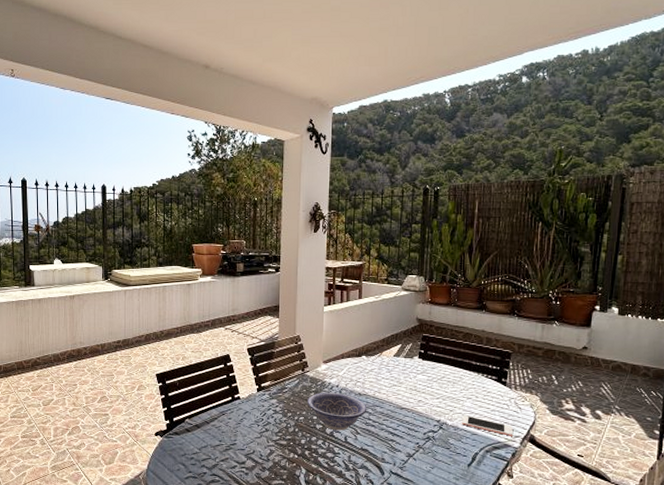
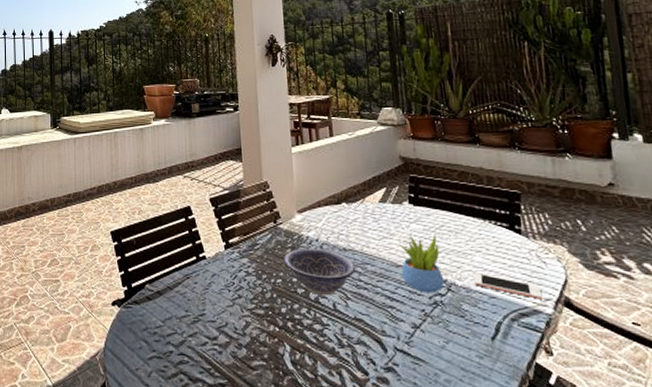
succulent plant: none [404,383,438,430] -> present [399,234,445,293]

